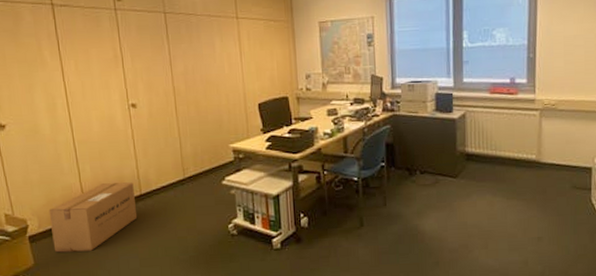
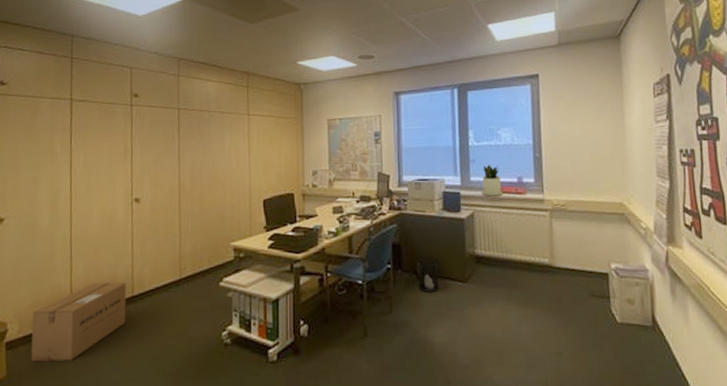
waste bin: none [409,155,432,187] -> present [417,257,441,292]
planter: none [474,65,495,97] -> present [482,164,503,196]

